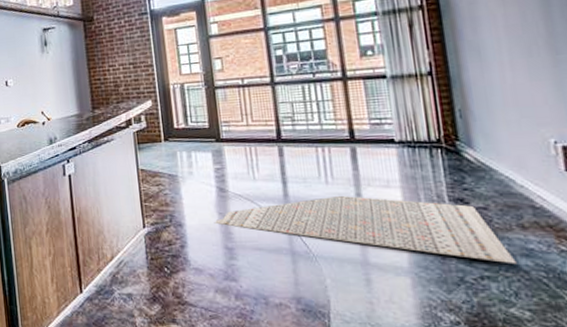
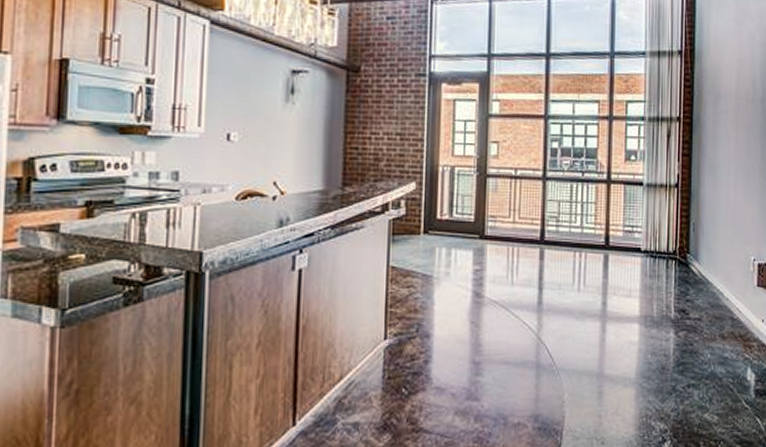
rug: present [214,195,517,265] -> none [464,304,714,372]

